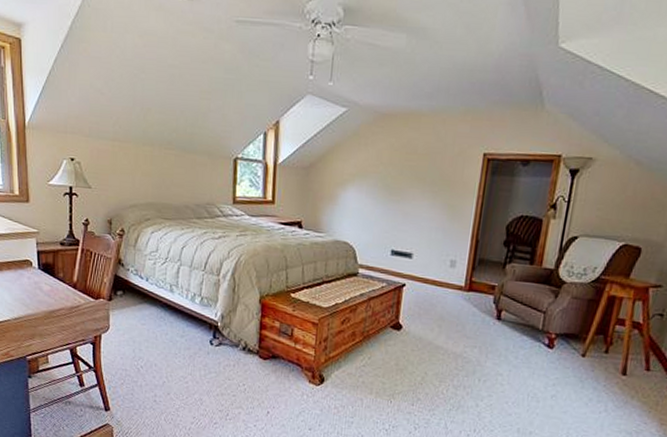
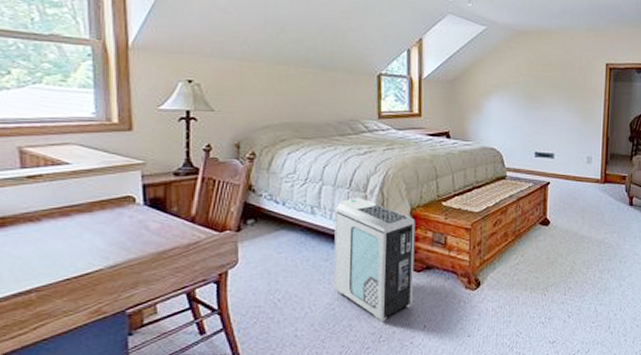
air purifier: none [187,280,264,401] -> present [333,198,416,322]

